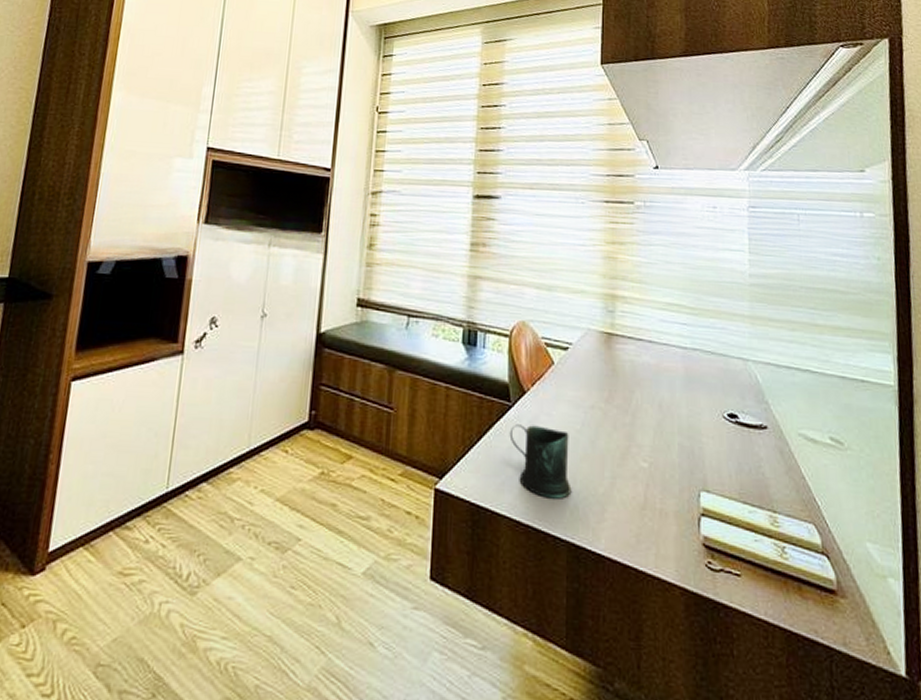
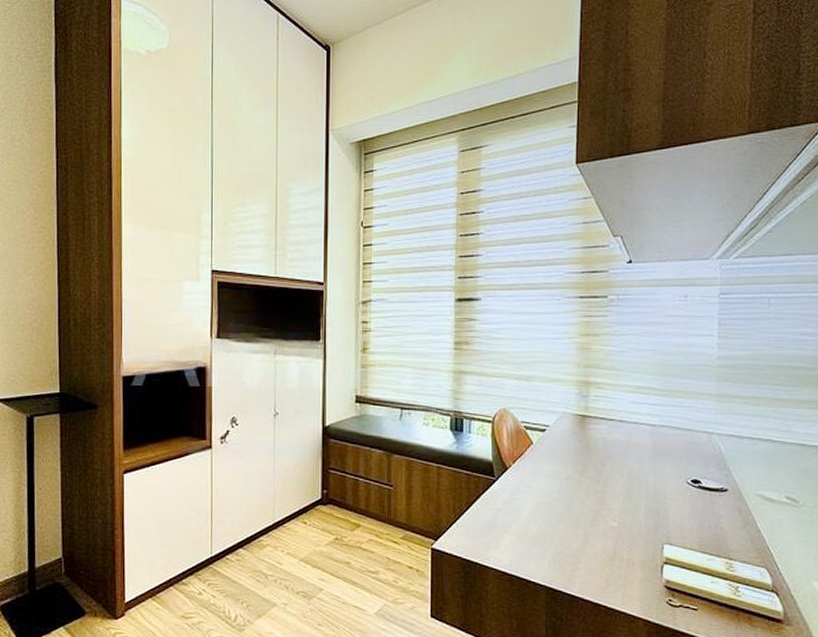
mug: present [509,424,572,499] -> none [494,495,549,554]

